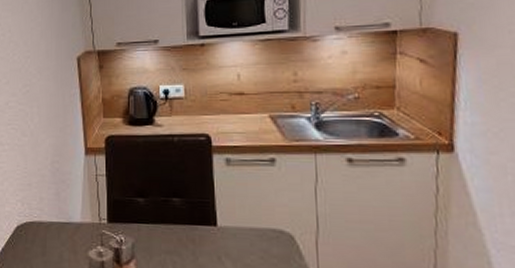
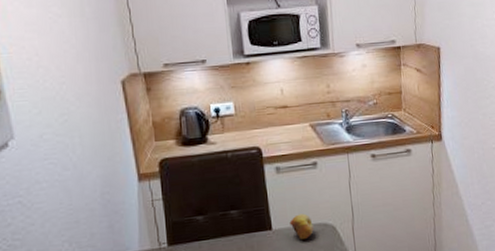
fruit: none [238,214,266,245] -> present [289,213,314,241]

